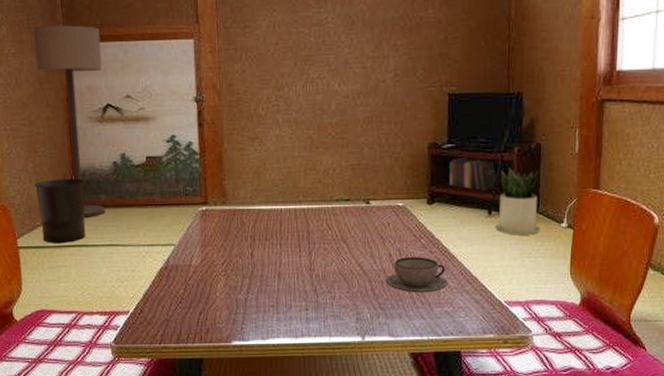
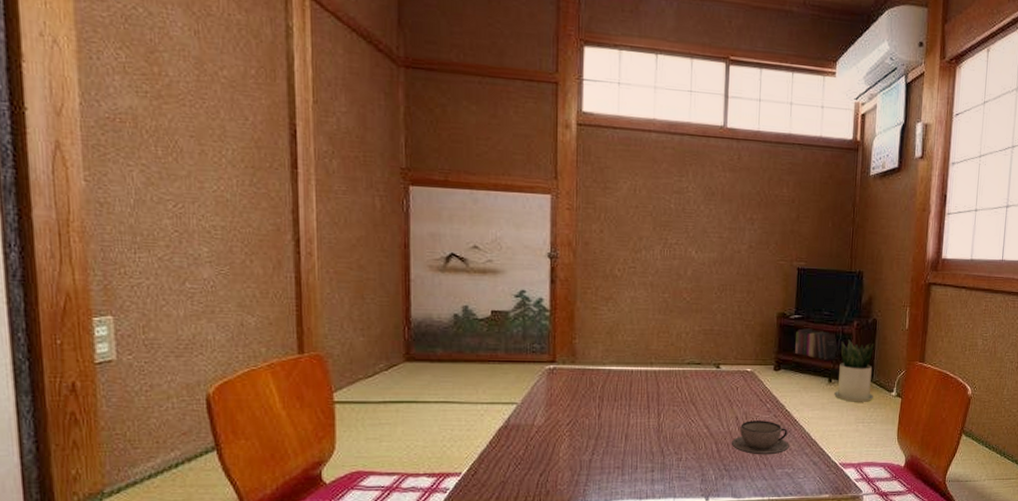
floor lamp: present [32,25,106,218] -> none [369,164,448,372]
waste bin: present [34,178,86,243] -> none [358,329,421,398]

